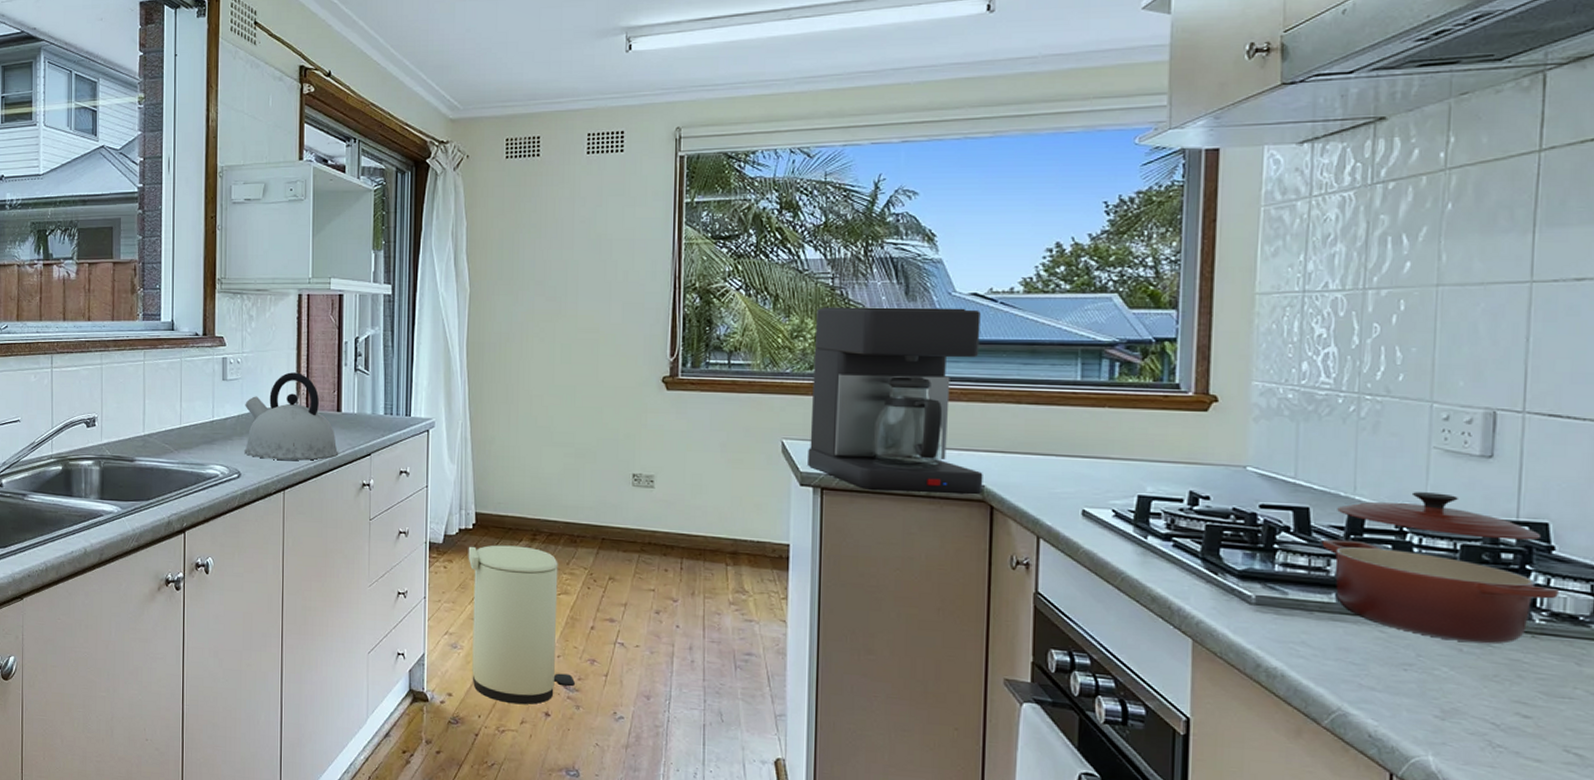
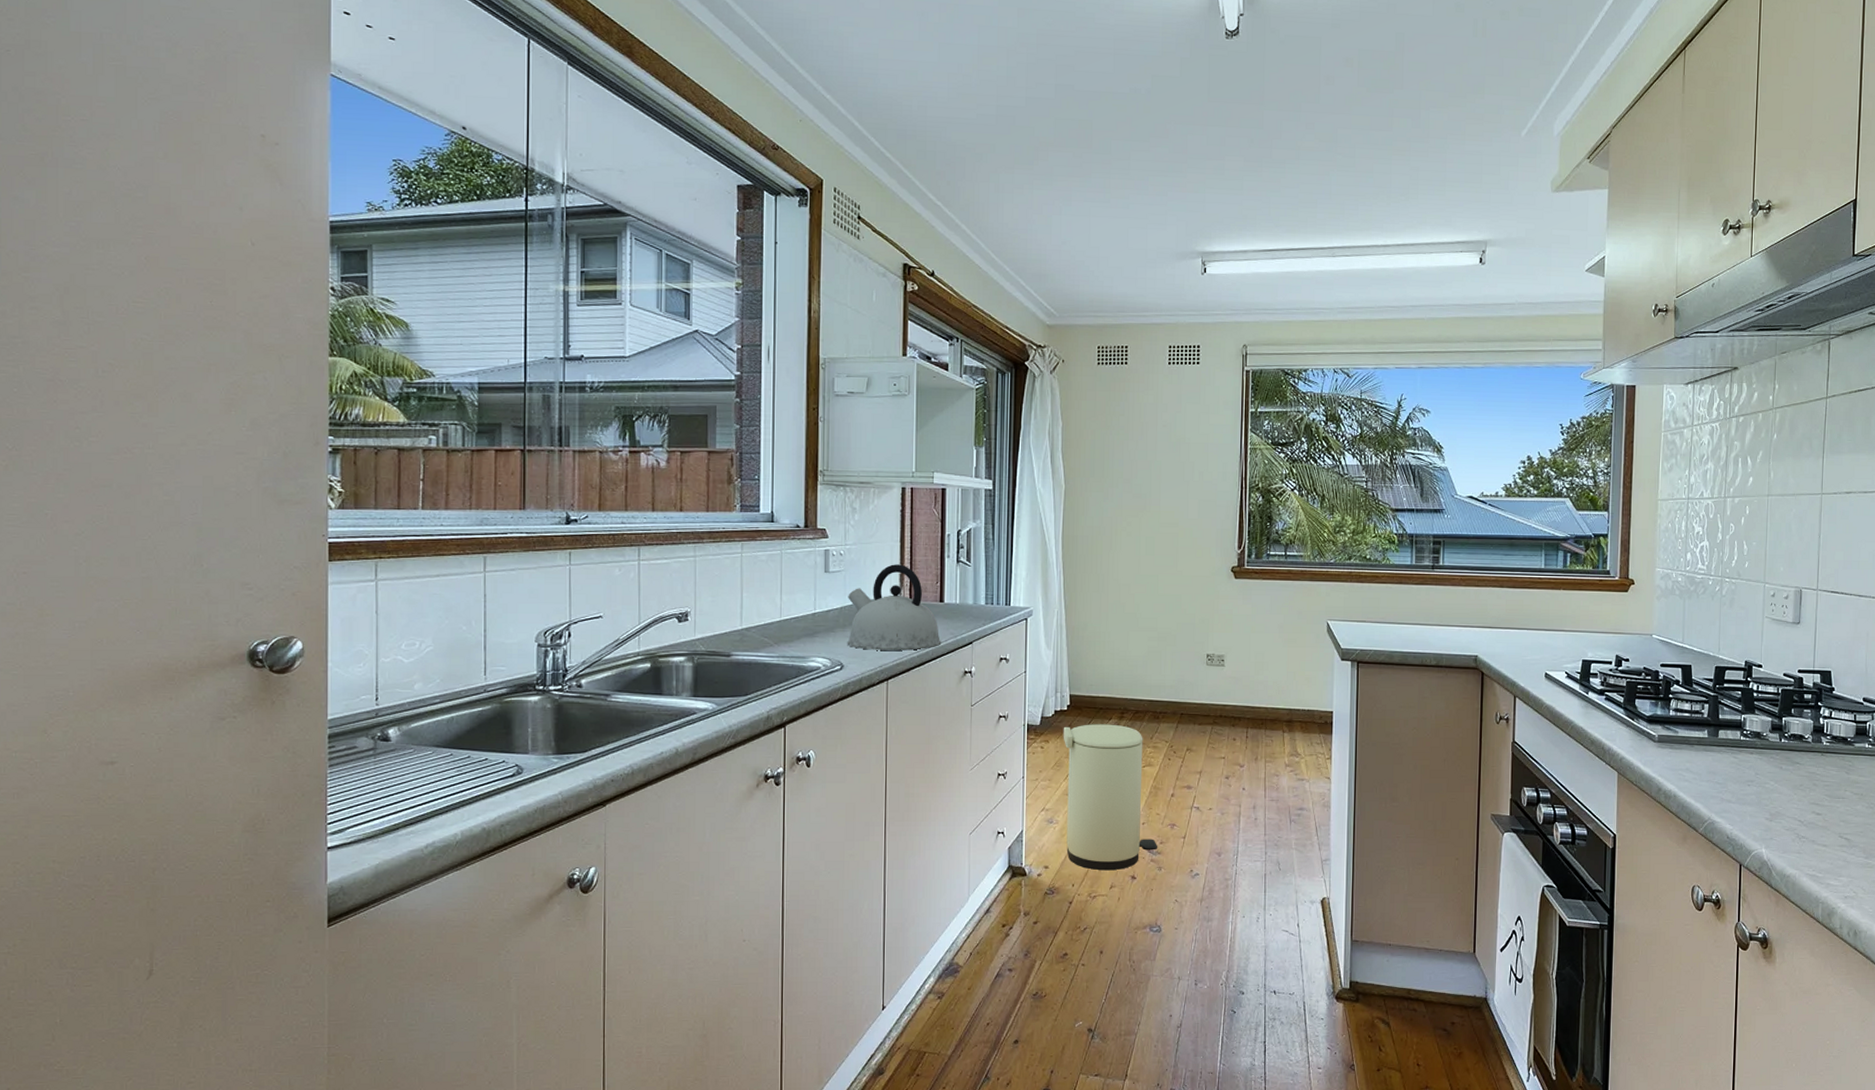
coffee maker: present [808,307,983,495] -> none [1347,506,1477,664]
saucepan: present [1322,492,1559,645] -> none [1699,651,1837,762]

